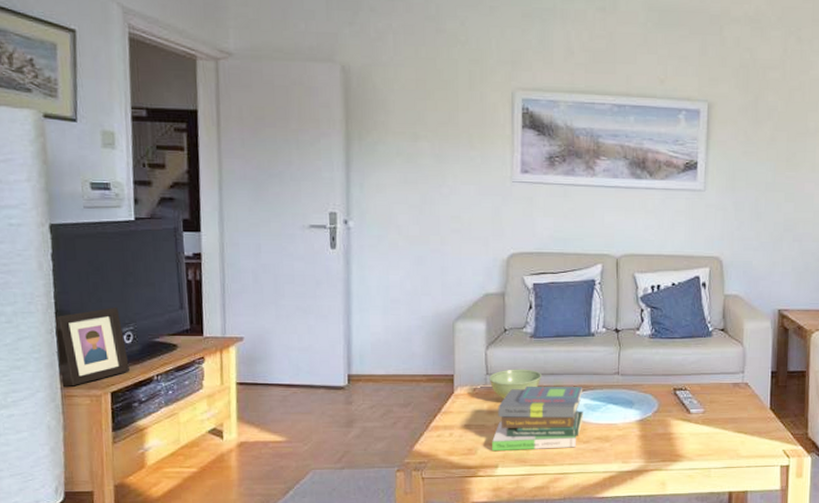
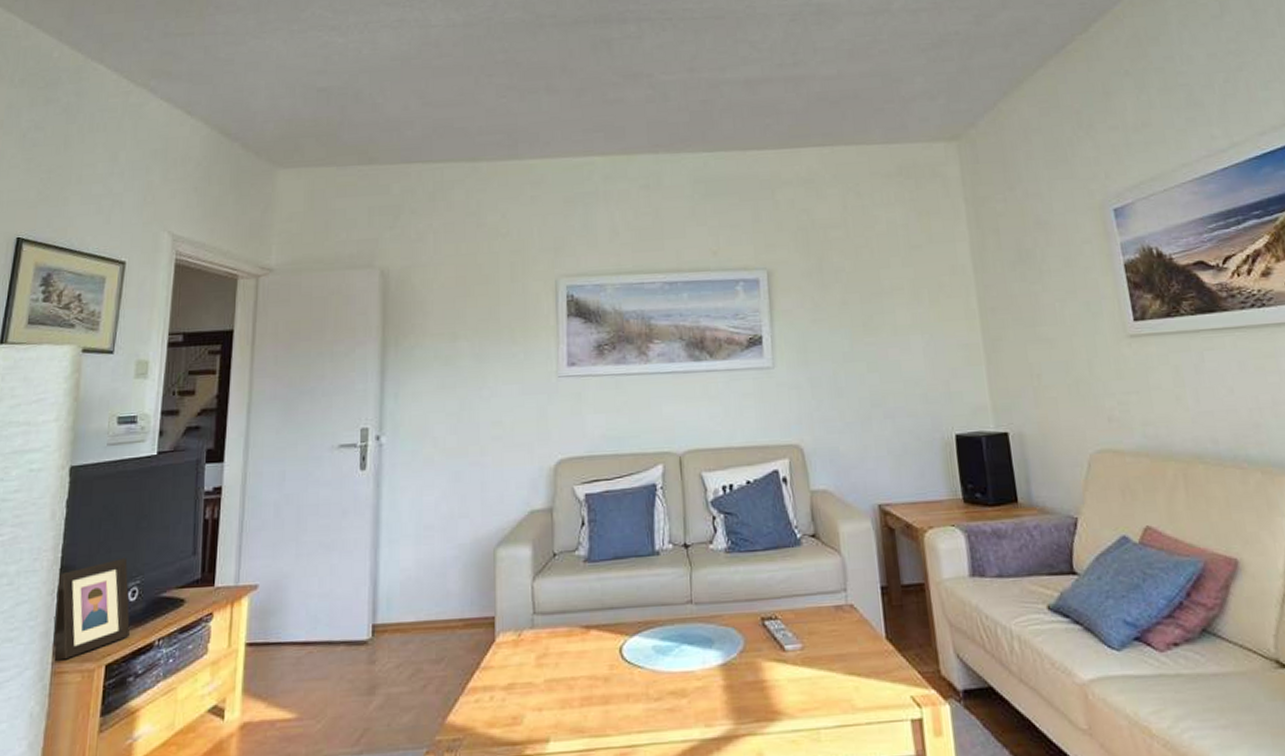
bowl: present [489,369,543,400] -> none [536,603,600,646]
books: present [492,387,583,452] -> none [541,623,652,719]

